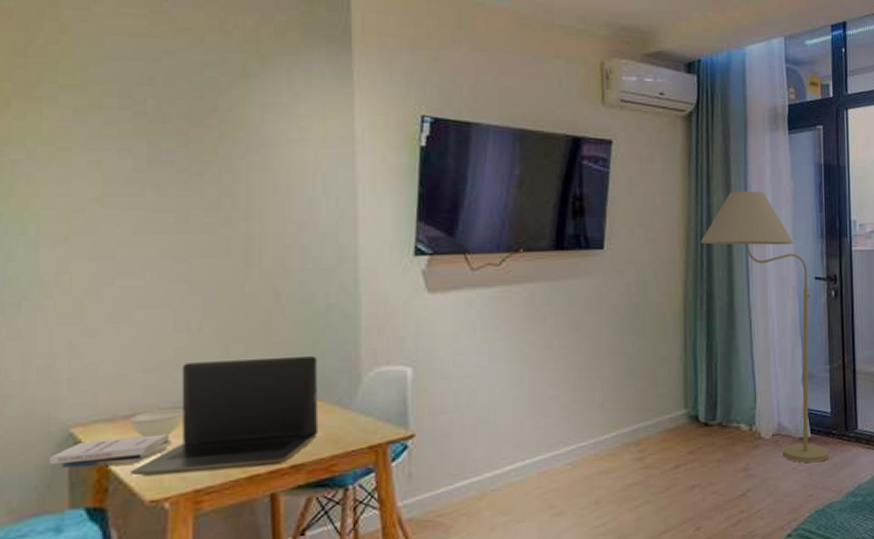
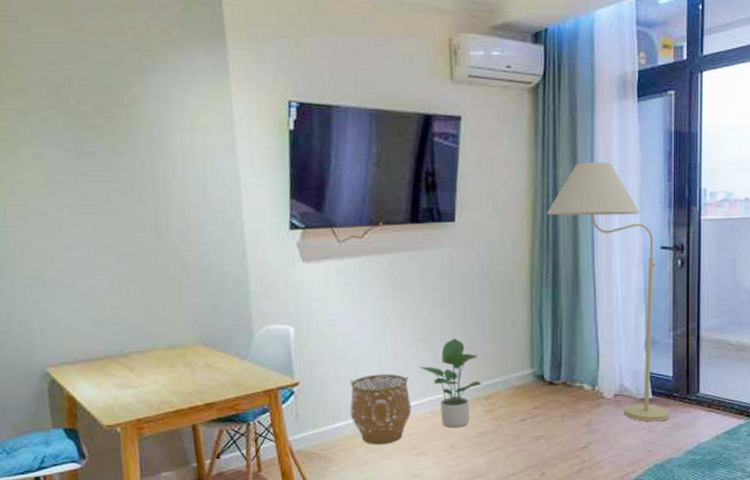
books: present [48,434,172,468] -> none [34,375,117,399]
bowl: present [129,409,185,437] -> none [86,356,124,377]
laptop computer: present [130,356,319,476] -> none [91,316,224,406]
basket: none [476,420,550,506] -> present [350,373,412,445]
potted plant: none [559,376,631,481] -> present [418,338,482,428]

